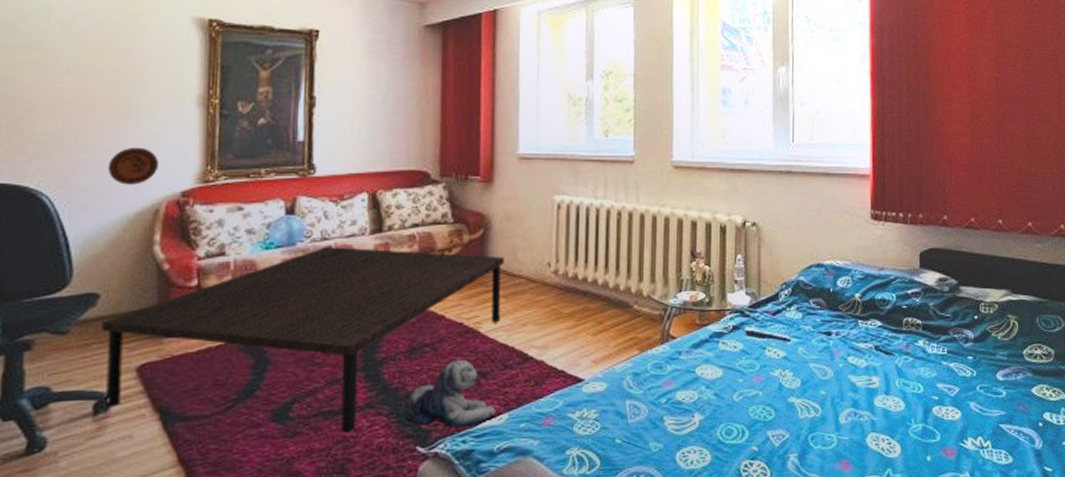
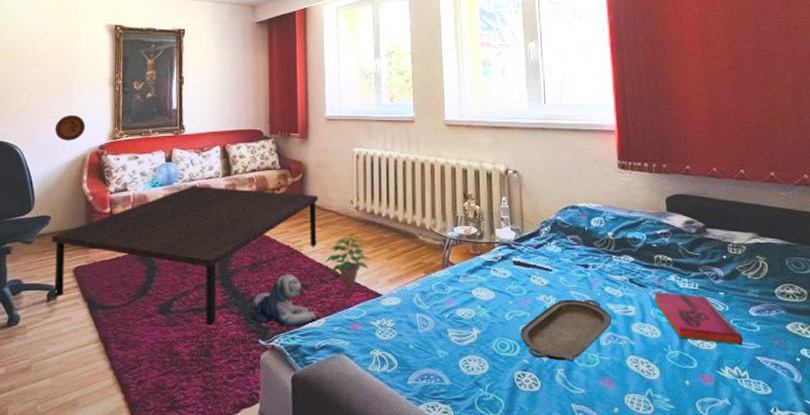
potted plant: none [511,304,571,373] -> present [325,233,371,287]
serving tray: none [750,372,854,445] -> present [520,299,612,361]
hardback book: none [899,358,988,414] -> present [652,291,743,346]

